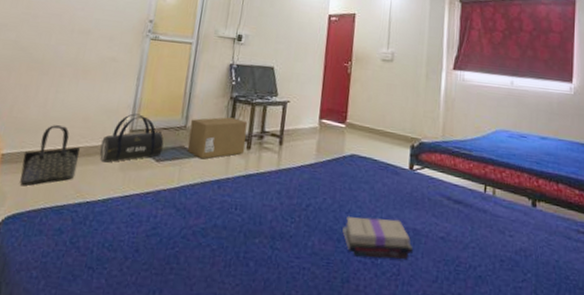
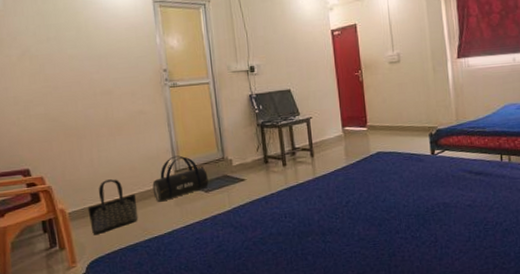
box: present [187,117,248,159] -> none [227,141,282,183]
books: present [342,216,414,259] -> none [382,198,446,235]

